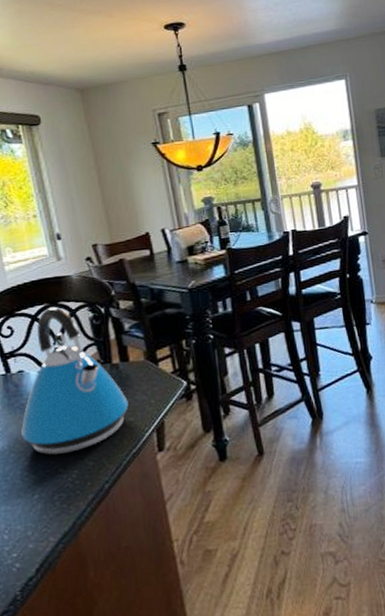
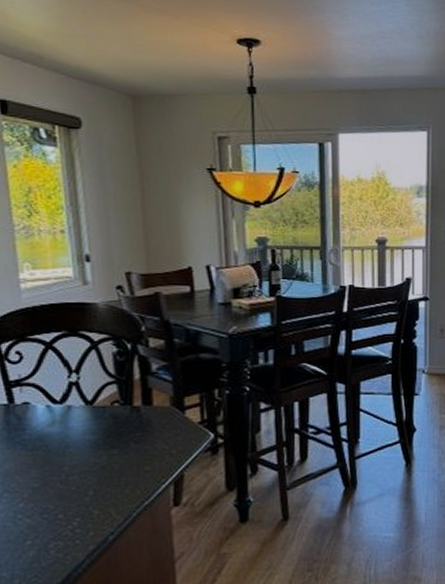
kettle: present [20,306,129,455] -> none [18,335,146,499]

